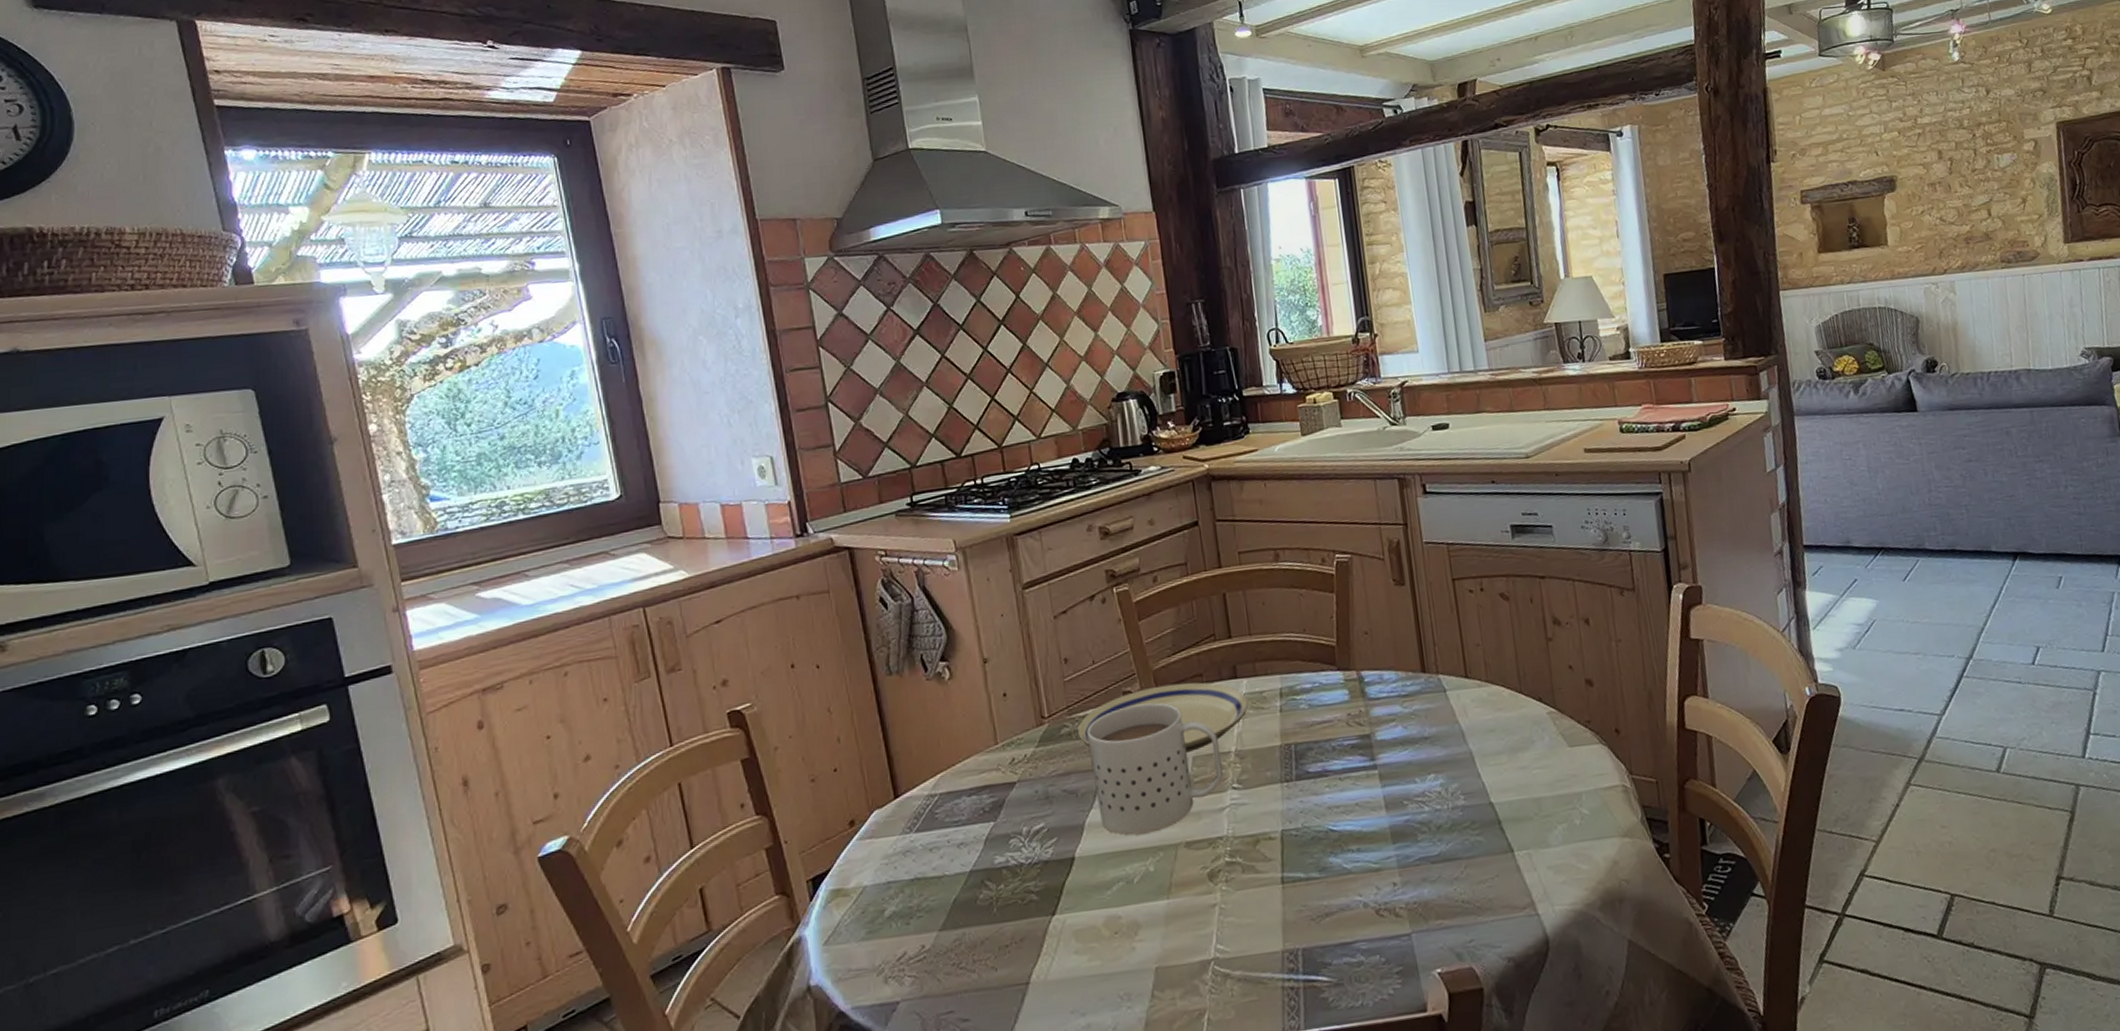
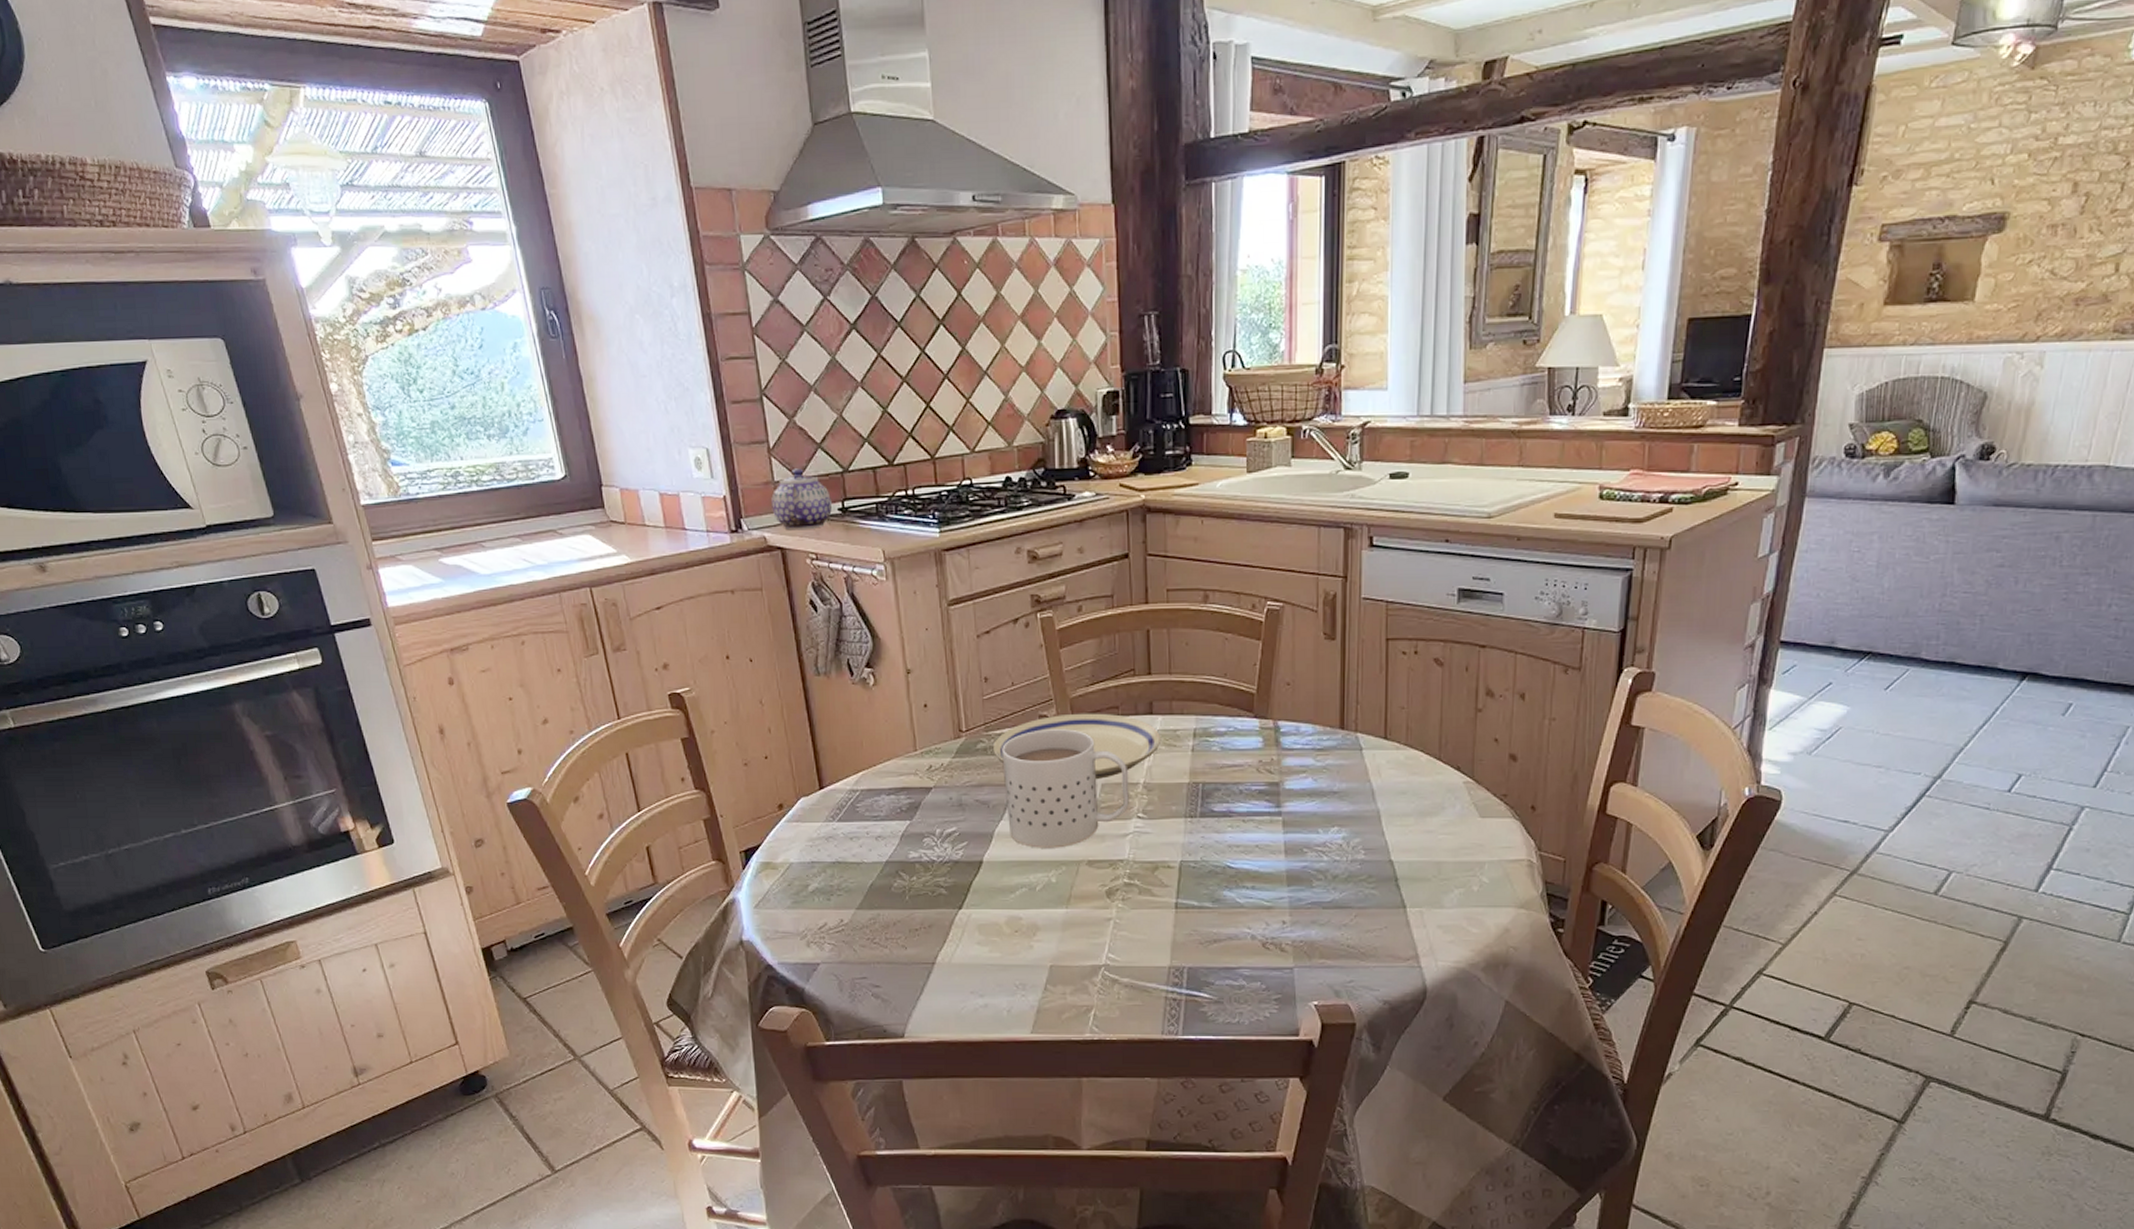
teapot: none [838,468,900,530] -> present [771,468,832,531]

